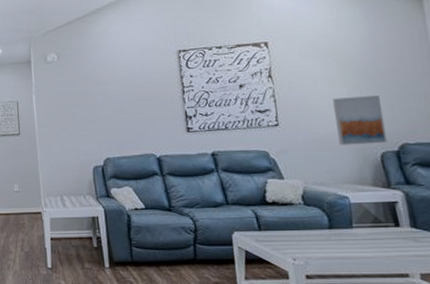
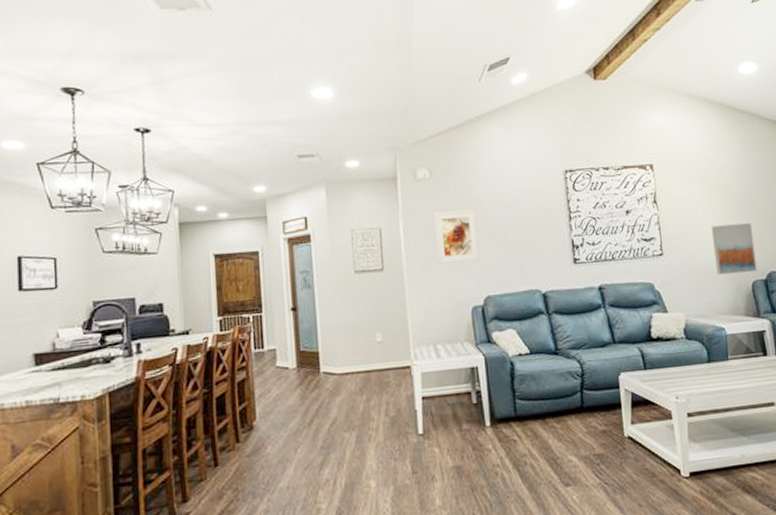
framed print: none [60,86,100,131] -> present [433,210,480,264]

